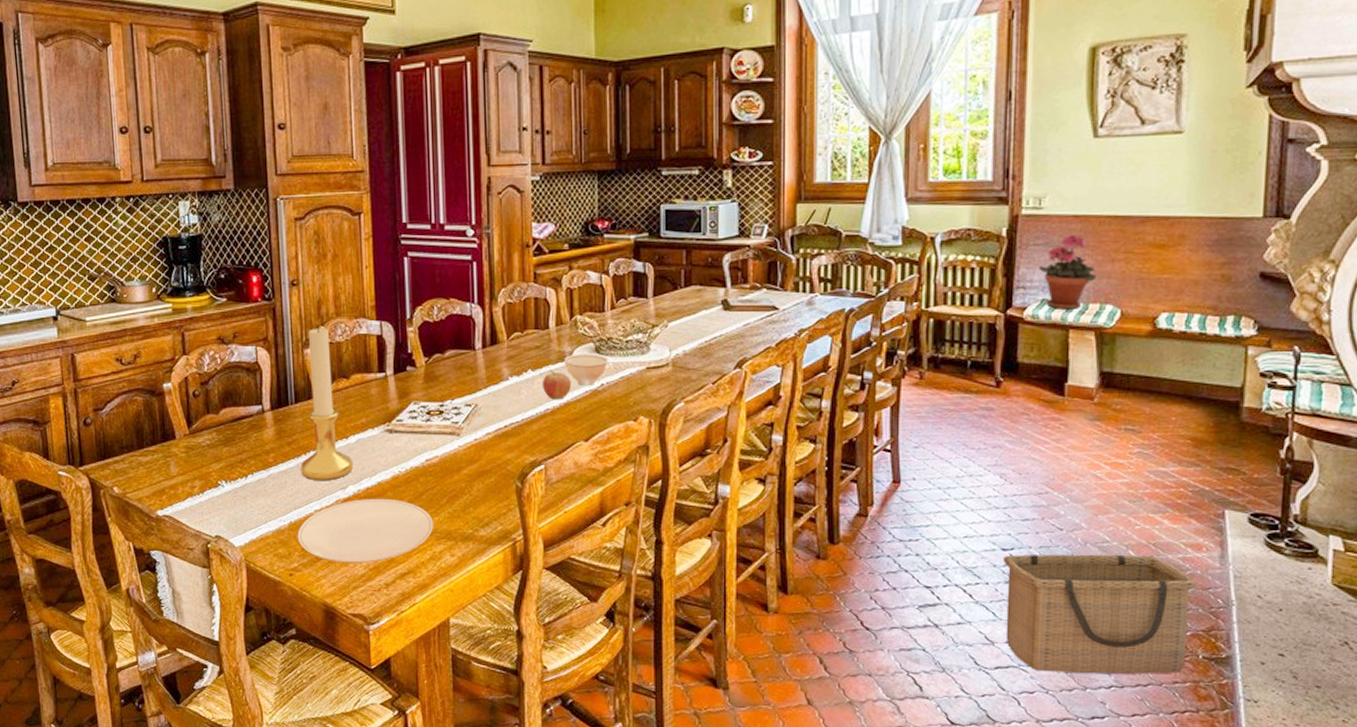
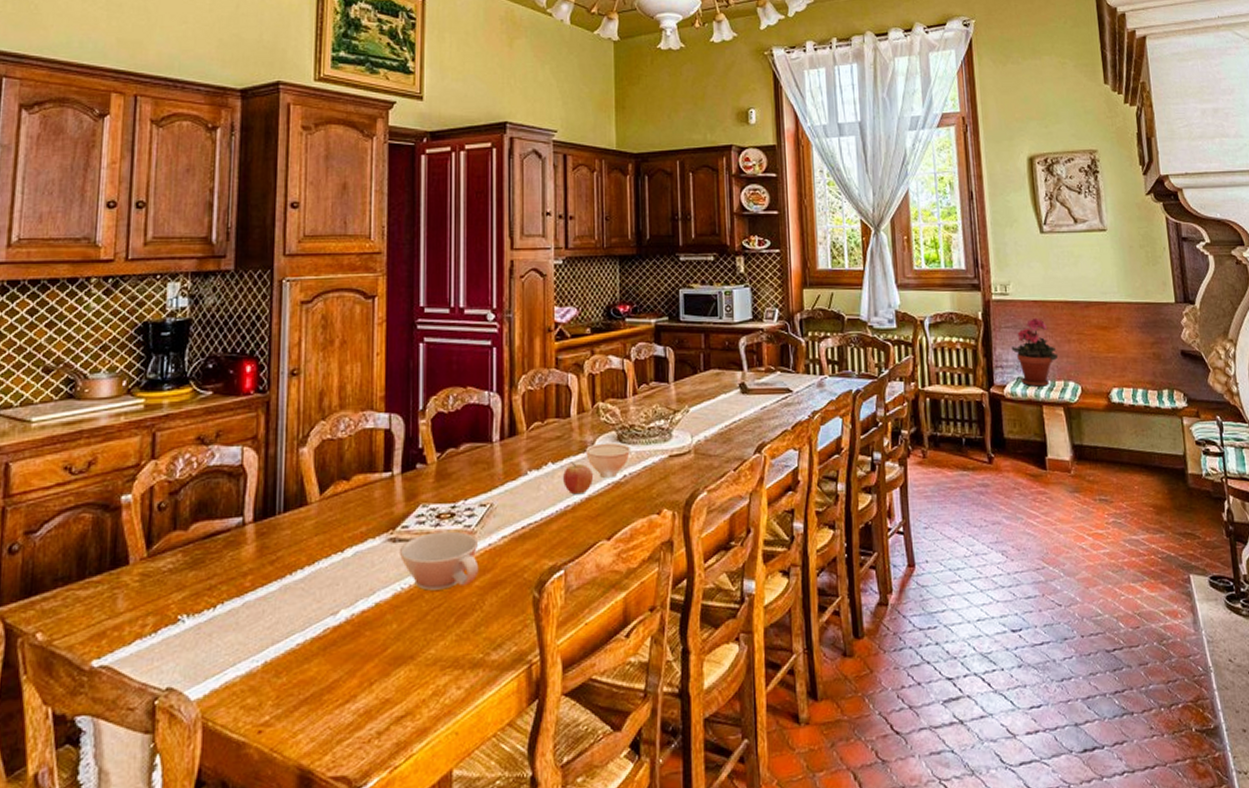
plate: present [297,498,433,564] -> none [272,622,438,711]
candle holder: present [300,324,353,481] -> none [283,418,347,607]
cup: none [395,426,467,475] -> present [399,531,479,591]
basket: present [1003,554,1197,674] -> none [1014,627,1182,764]

